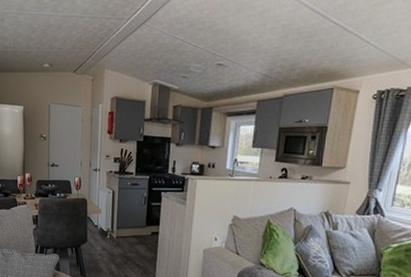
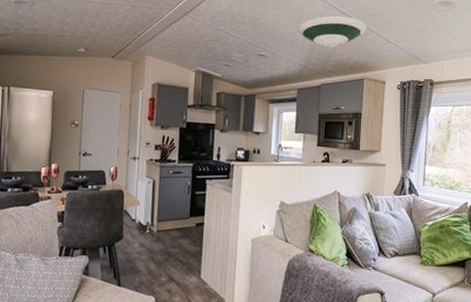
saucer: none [261,15,343,54] -> present [297,15,367,48]

